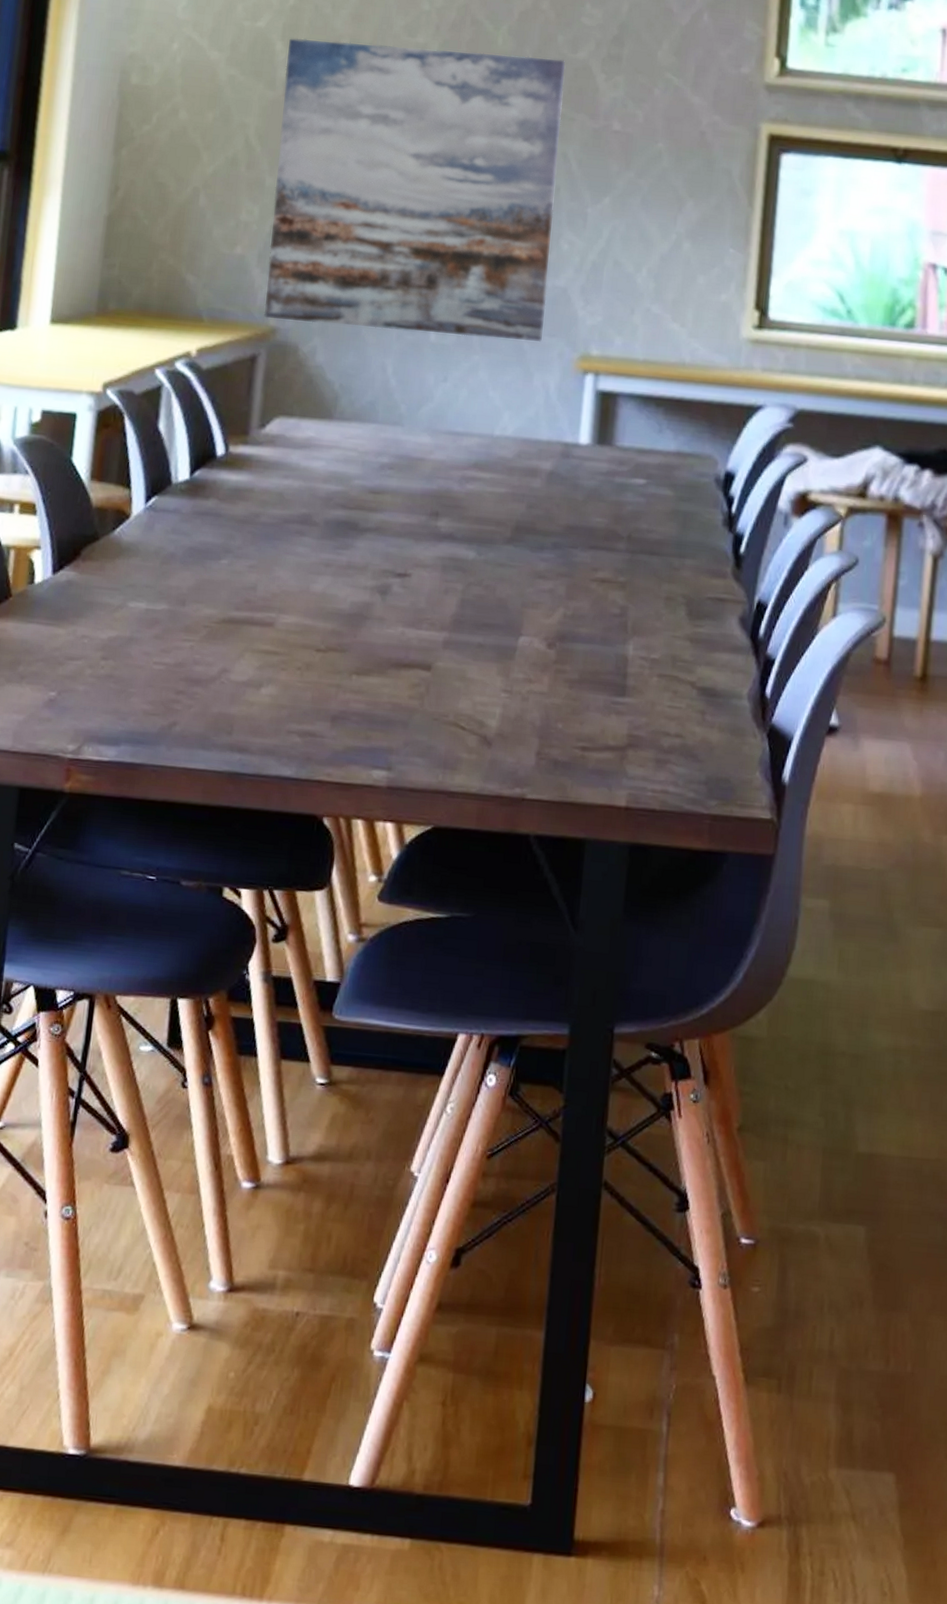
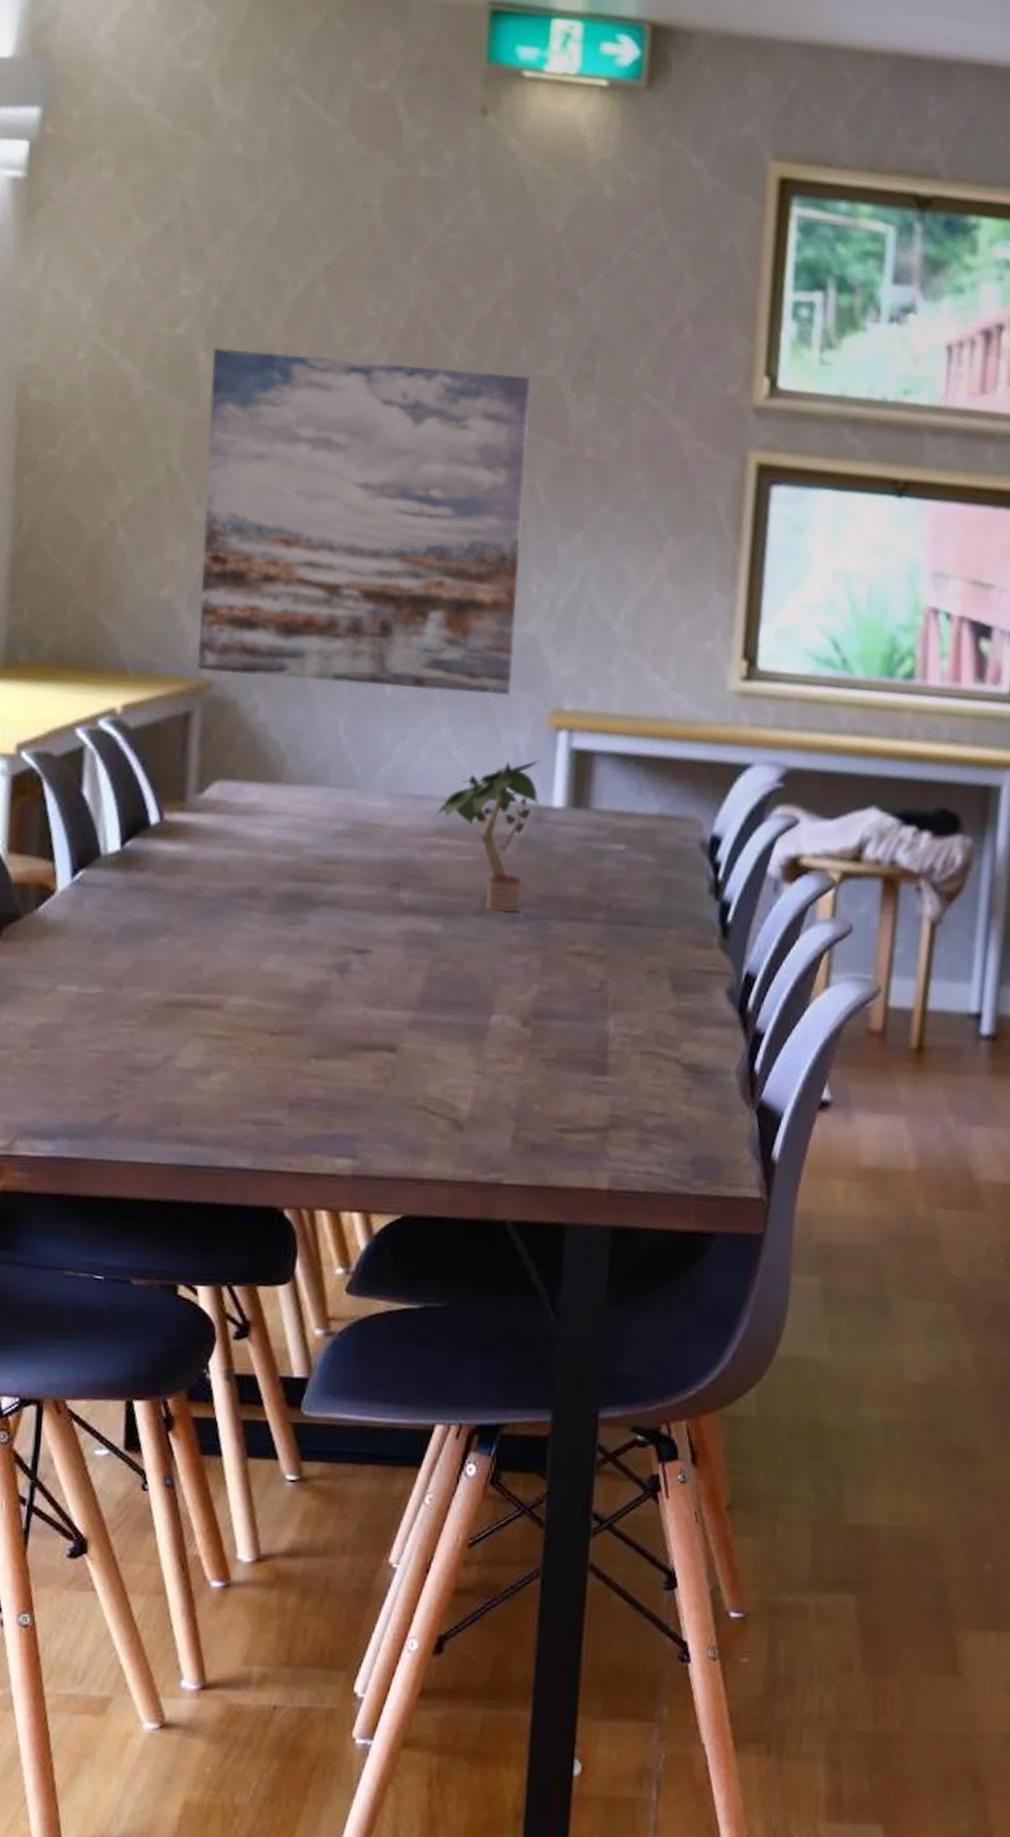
potted plant: none [472,400,569,541] -> present [435,760,541,912]

